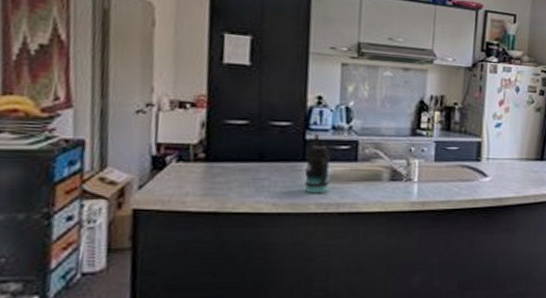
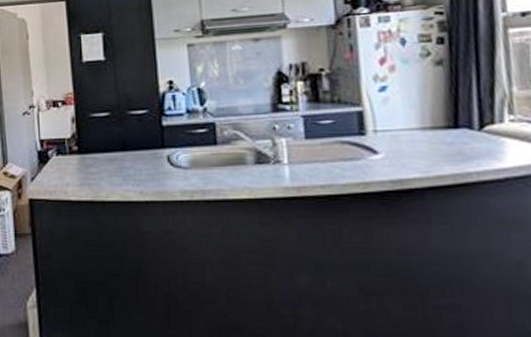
bottle: present [304,135,330,194] -> none [164,120,192,181]

